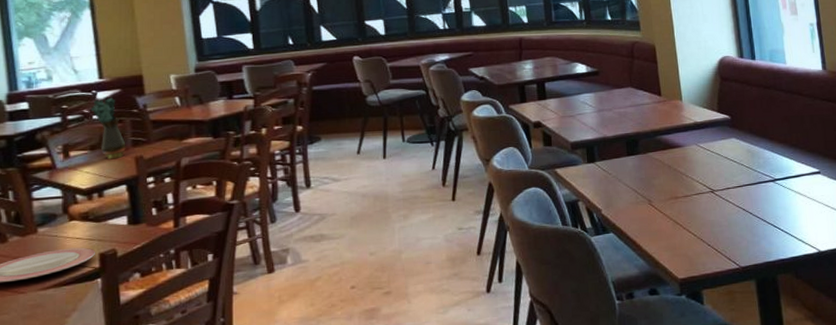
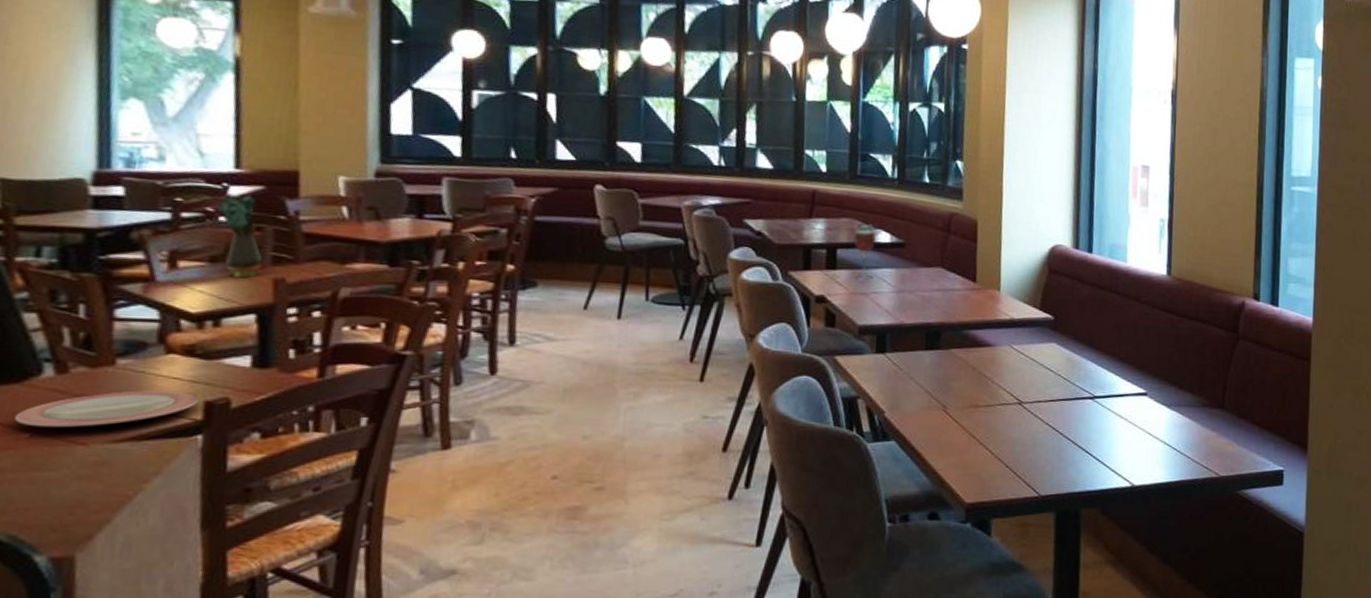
wineglass: none [557,59,577,106] -> present [853,223,876,281]

